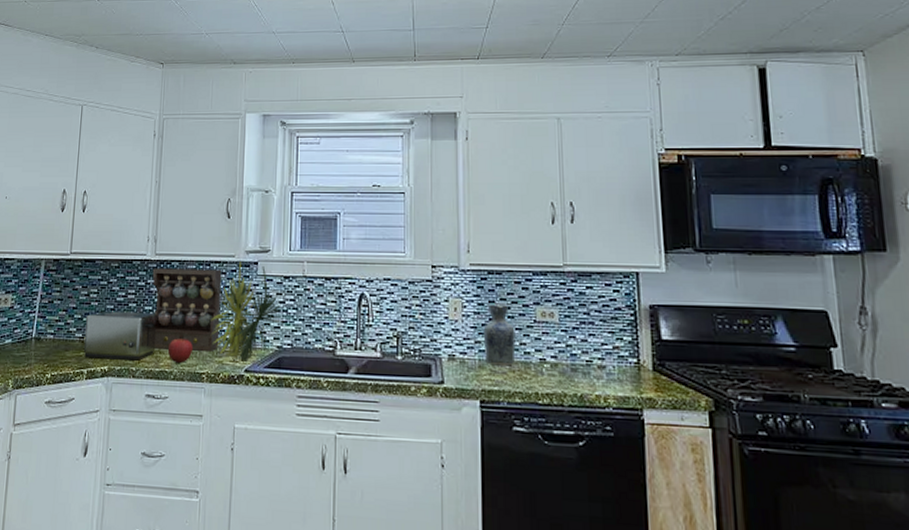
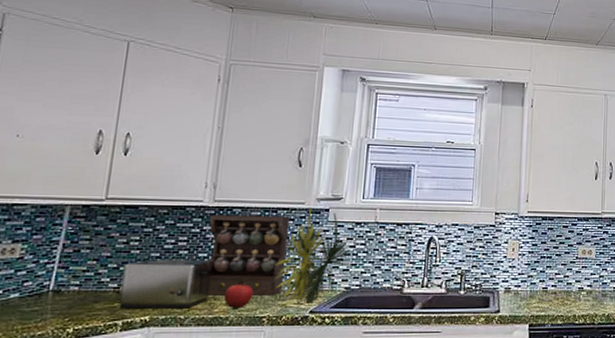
ceramic jug: present [483,304,516,366] -> none [535,245,561,295]

